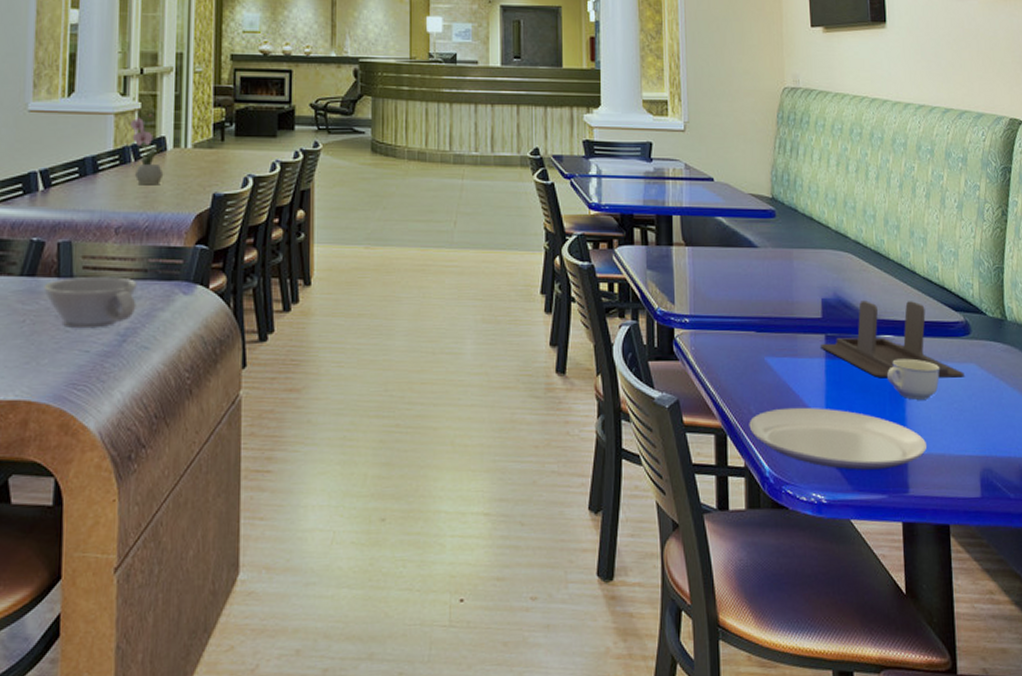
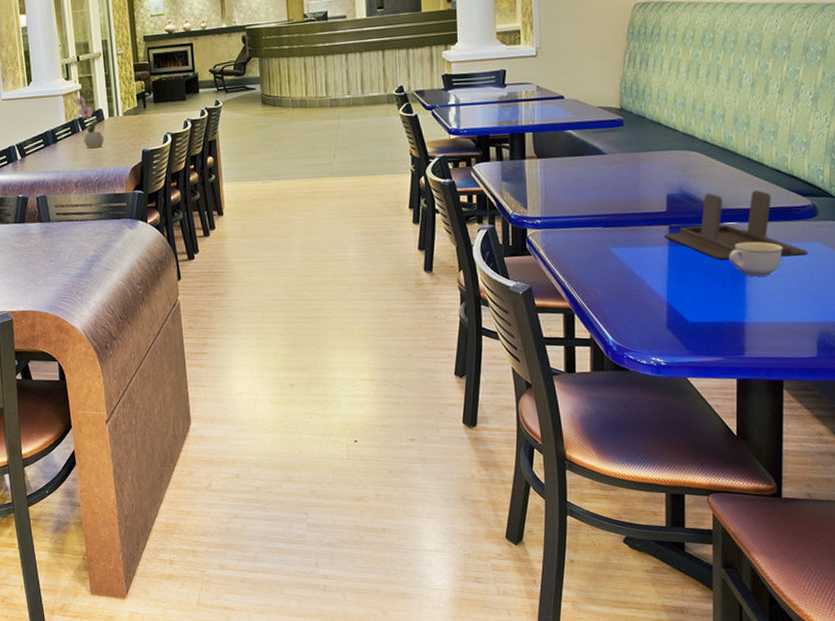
cup: present [43,277,137,329] -> none [31,219,97,259]
plate: present [749,407,928,470] -> none [594,288,766,338]

